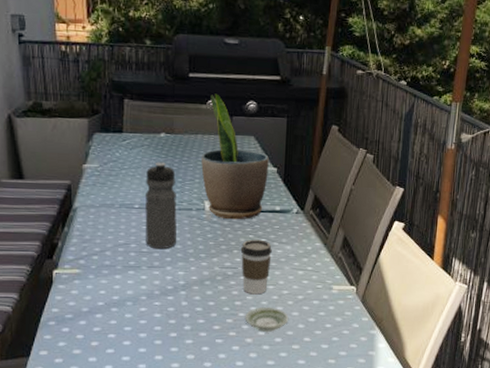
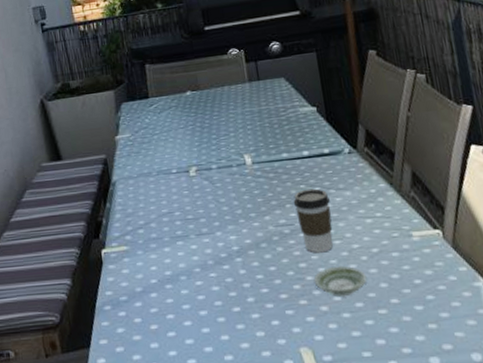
water bottle: present [144,162,177,249] -> none [178,120,223,214]
potted plant: present [201,93,269,220] -> none [230,41,310,171]

